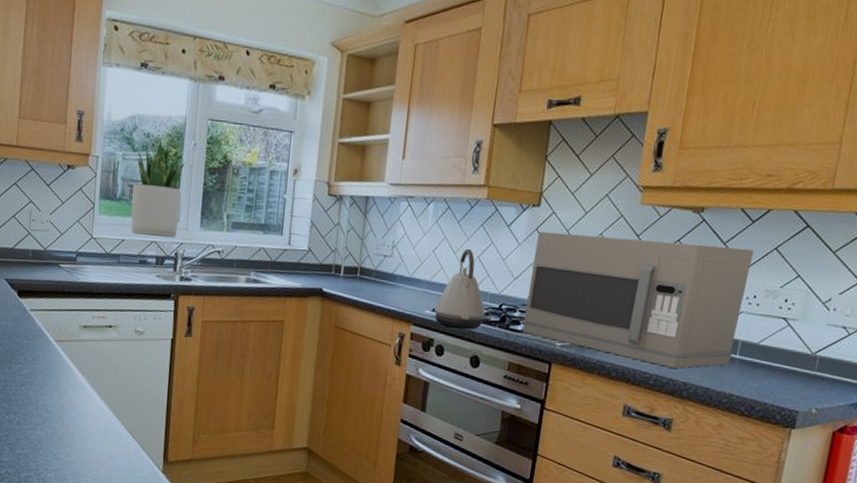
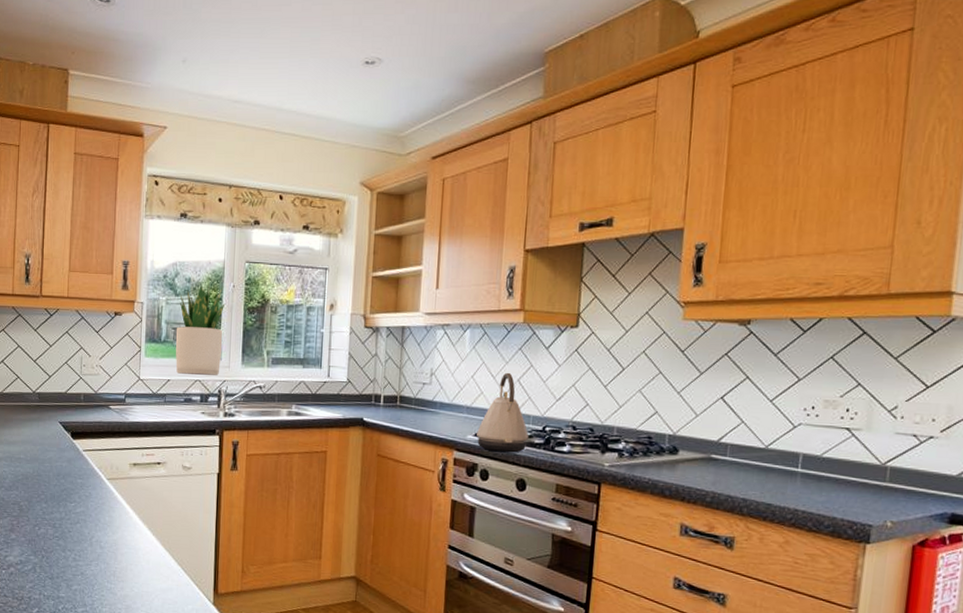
microwave: present [523,231,755,369] -> none [568,352,809,485]

